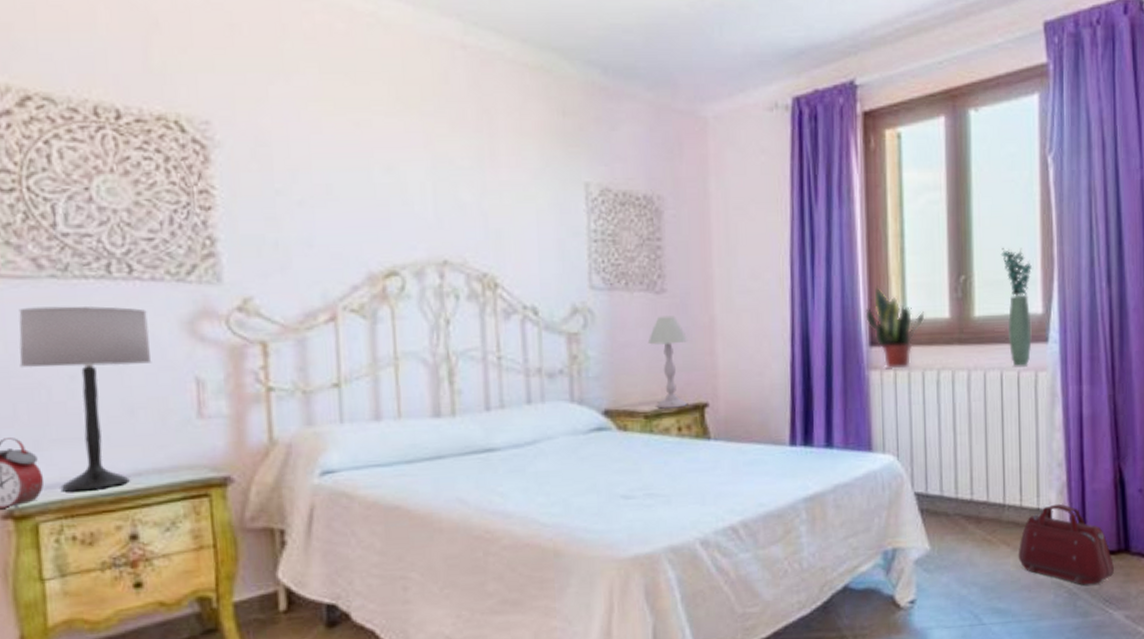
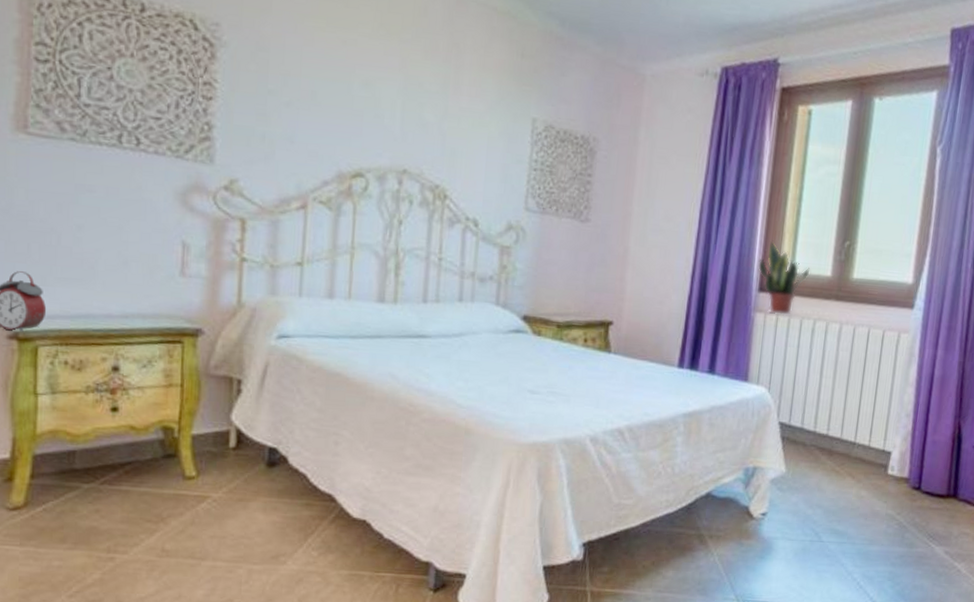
table lamp: present [18,306,152,491] -> none [37,163,148,325]
table lamp: present [647,315,688,409] -> none [568,241,602,322]
vase: present [1000,247,1033,367] -> none [879,221,910,328]
handbag: present [1018,503,1114,585] -> none [860,448,942,521]

